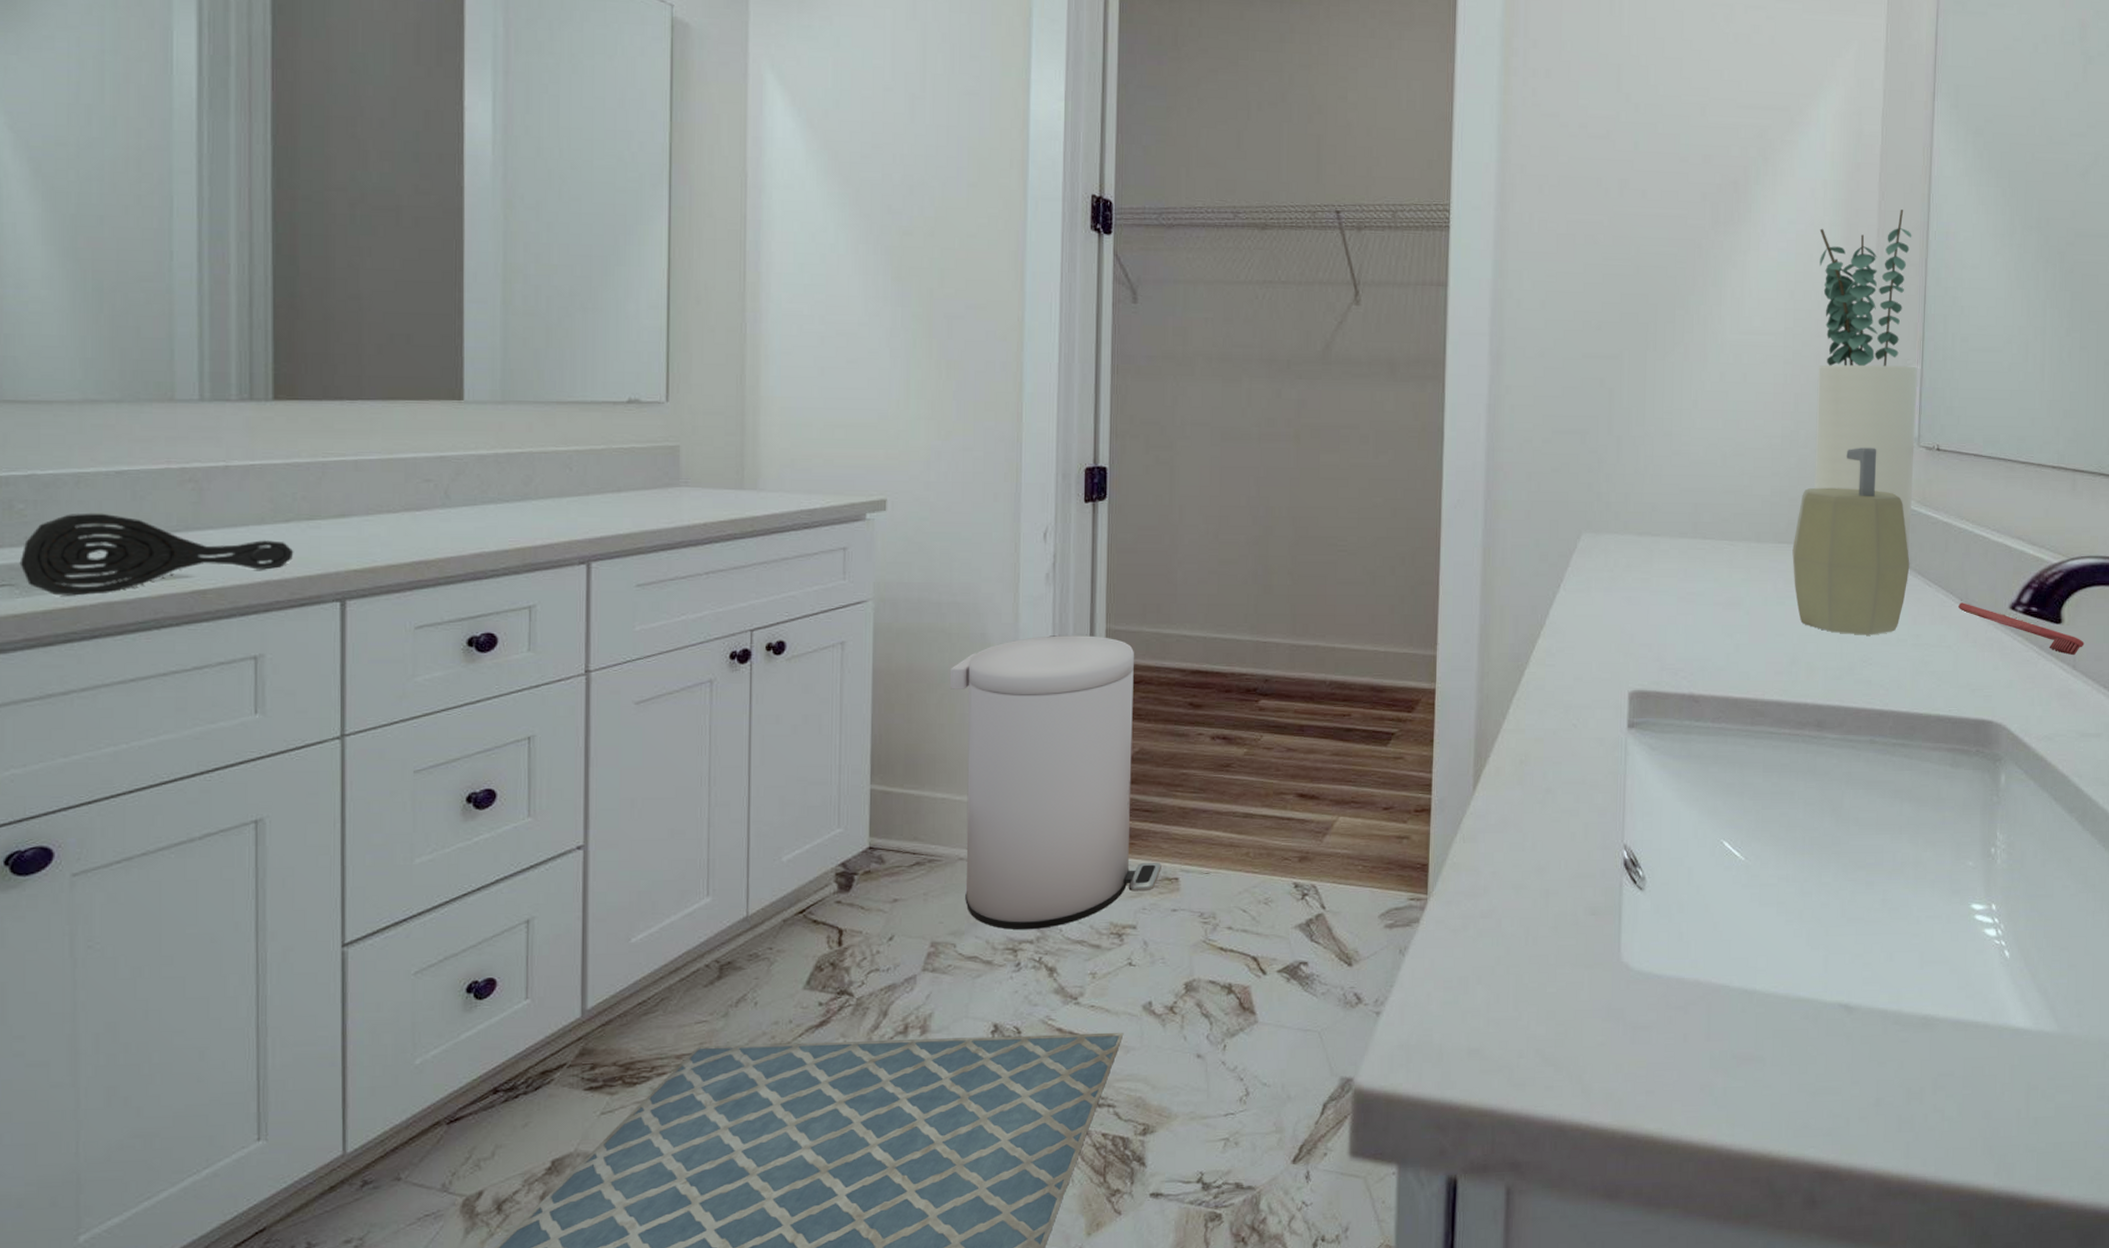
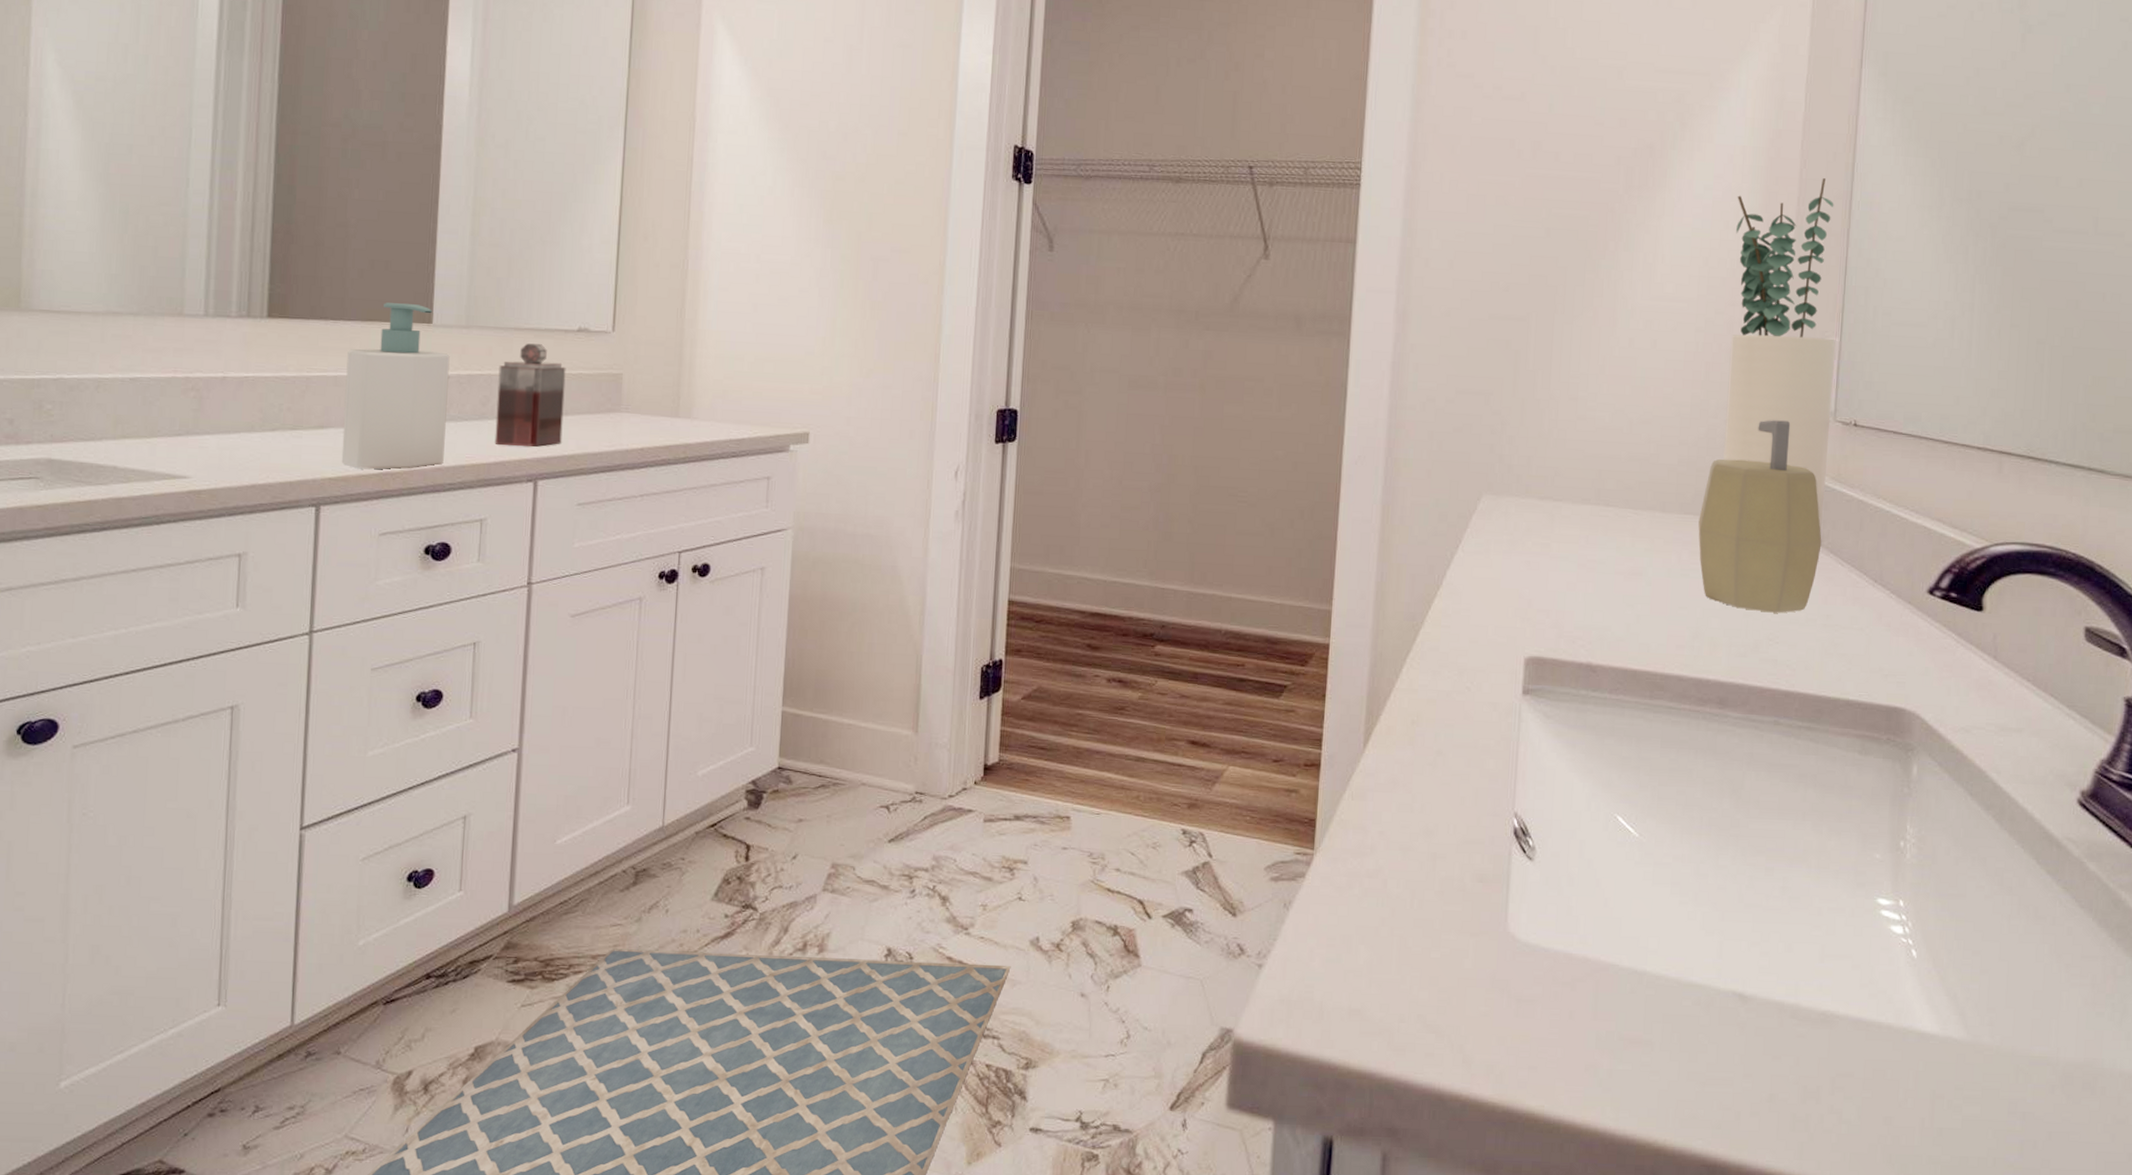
hairbrush: present [19,513,294,596] -> none [45,415,278,491]
soap bottle: none [367,379,485,559] -> present [341,303,450,470]
perfume bottle: none [540,417,617,528] -> present [494,343,566,447]
pedal bin: present [950,635,1161,930] -> none [861,571,1054,858]
toothbrush: present [1958,602,2085,656] -> none [1872,584,2007,646]

